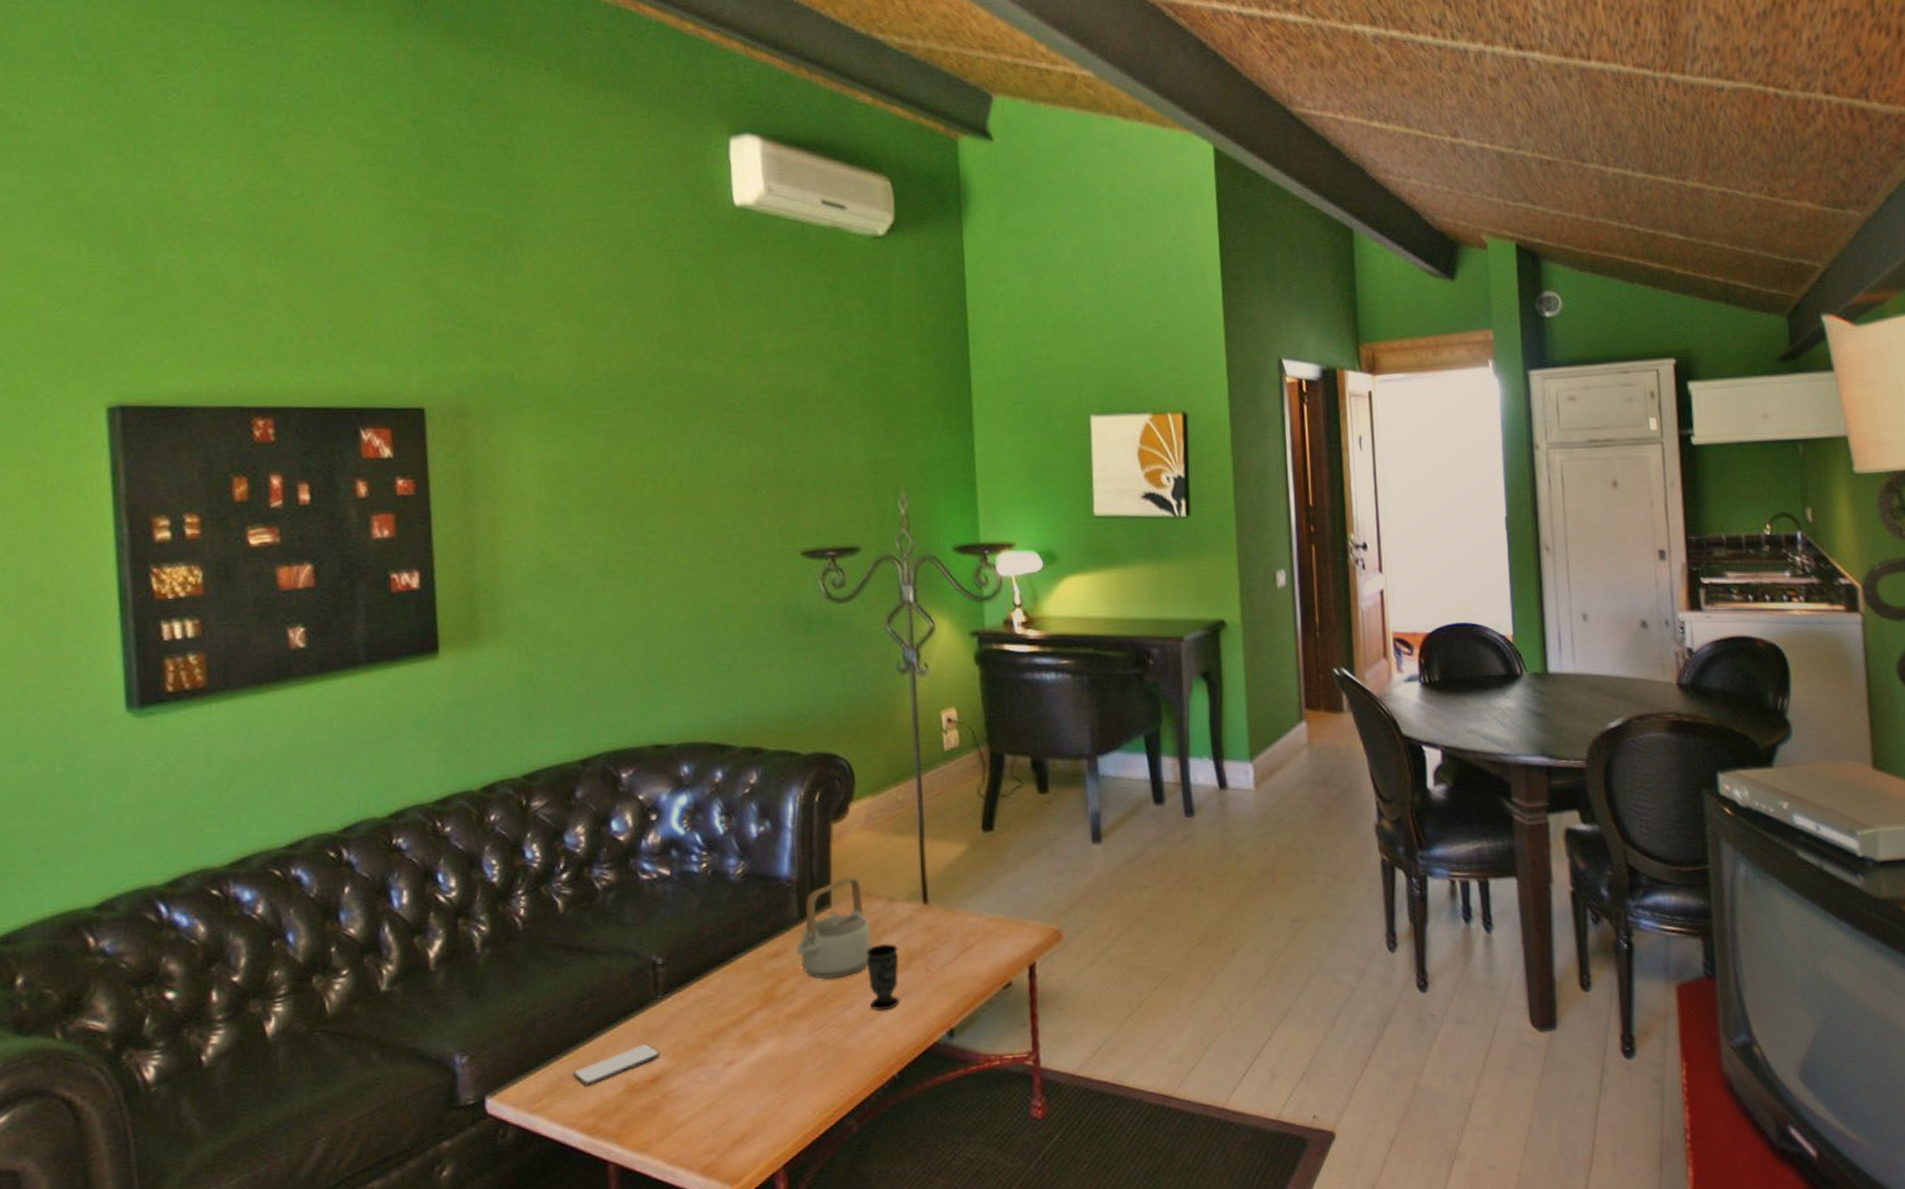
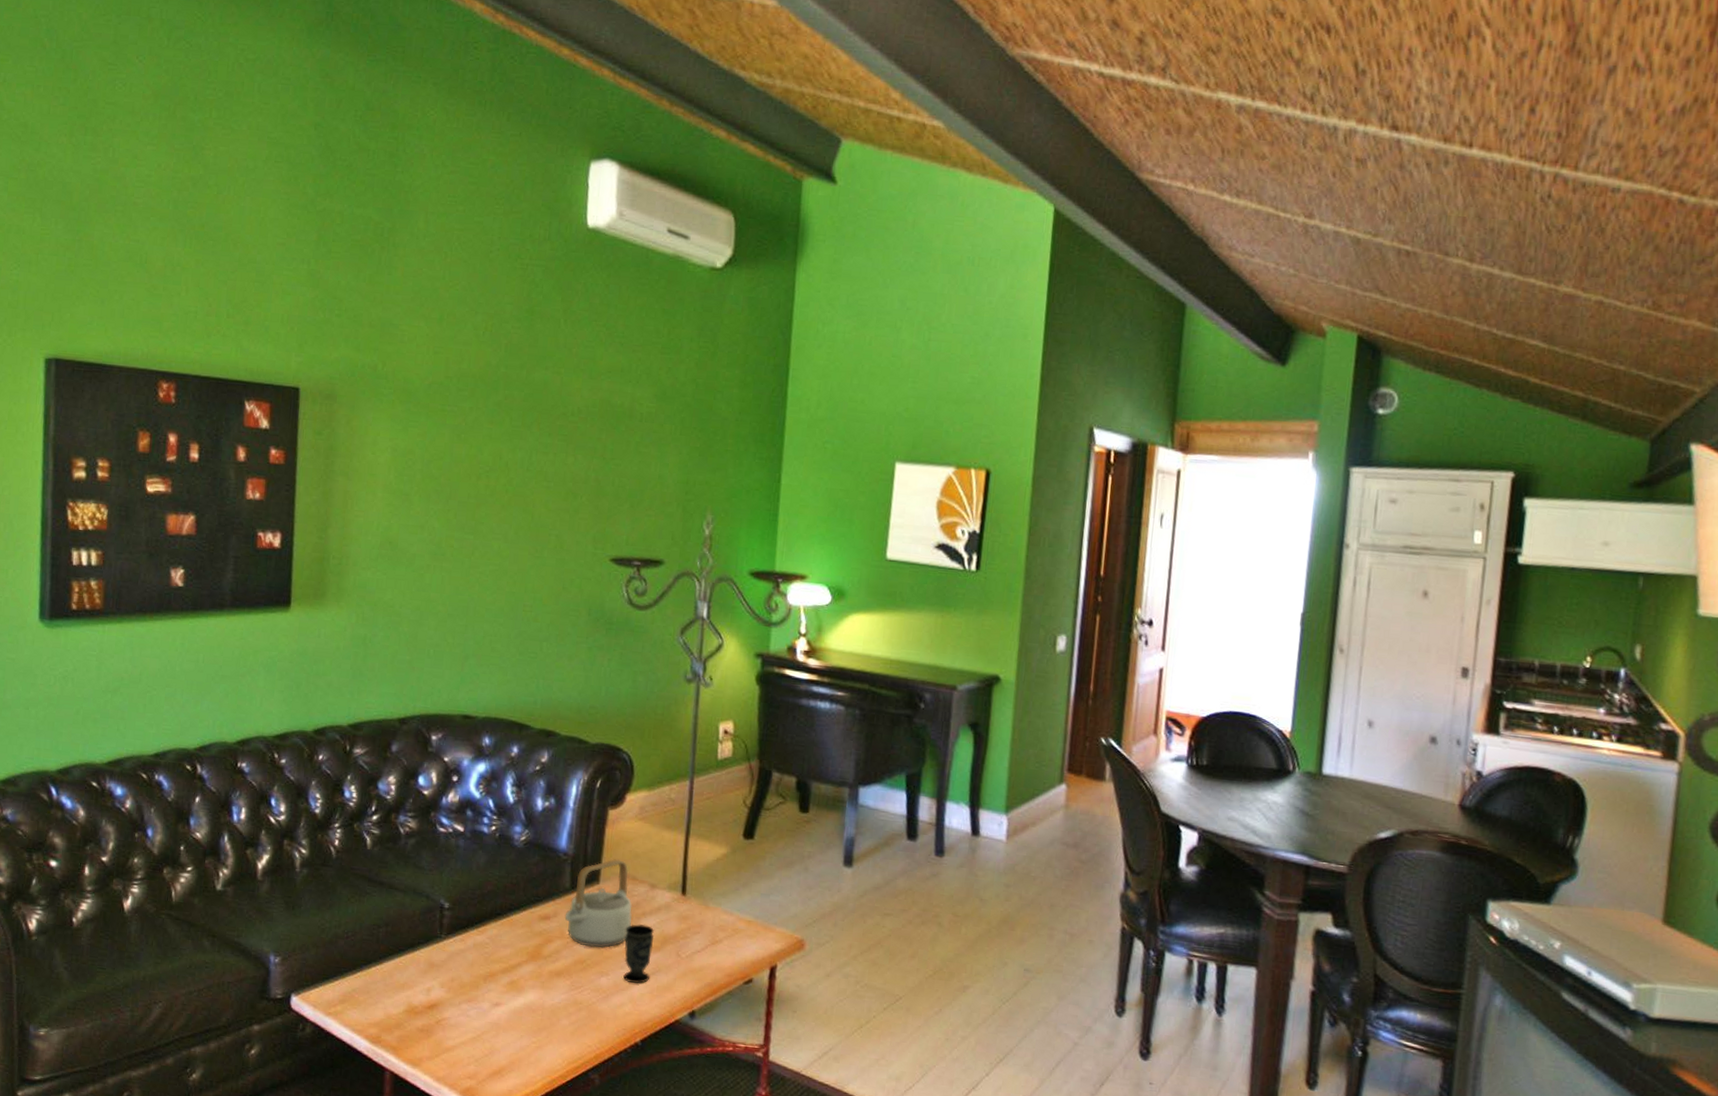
smartphone: present [571,1044,660,1086] -> none [363,974,438,1001]

